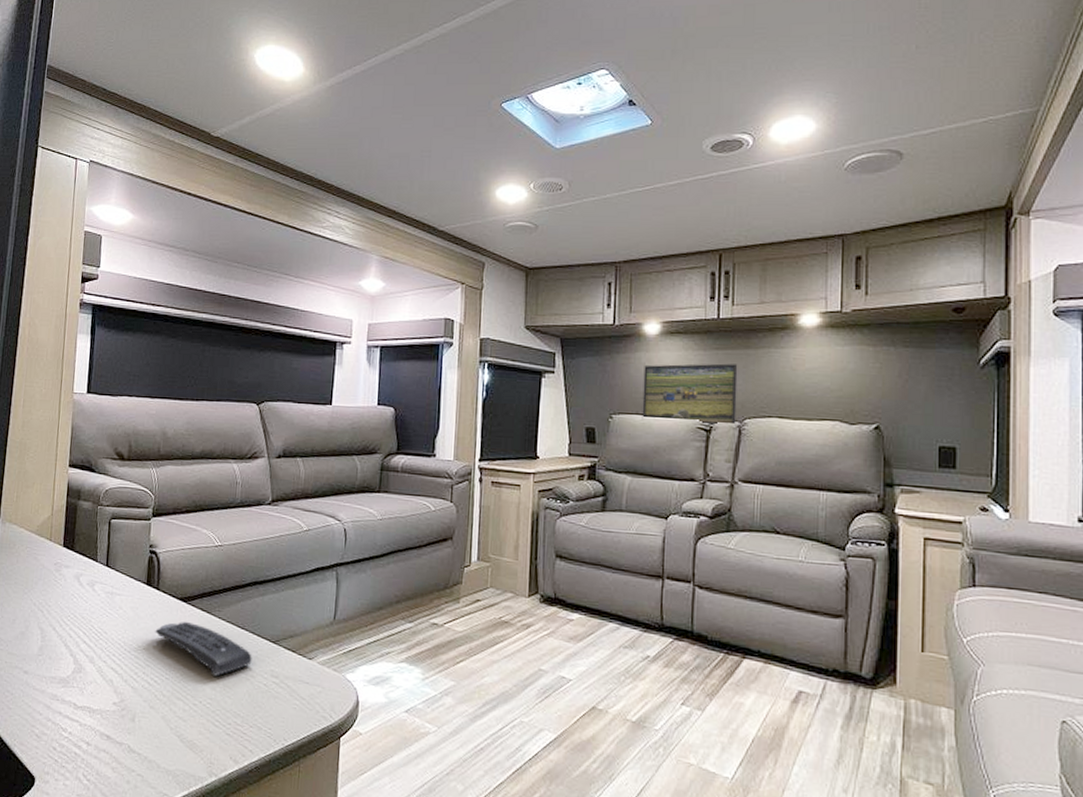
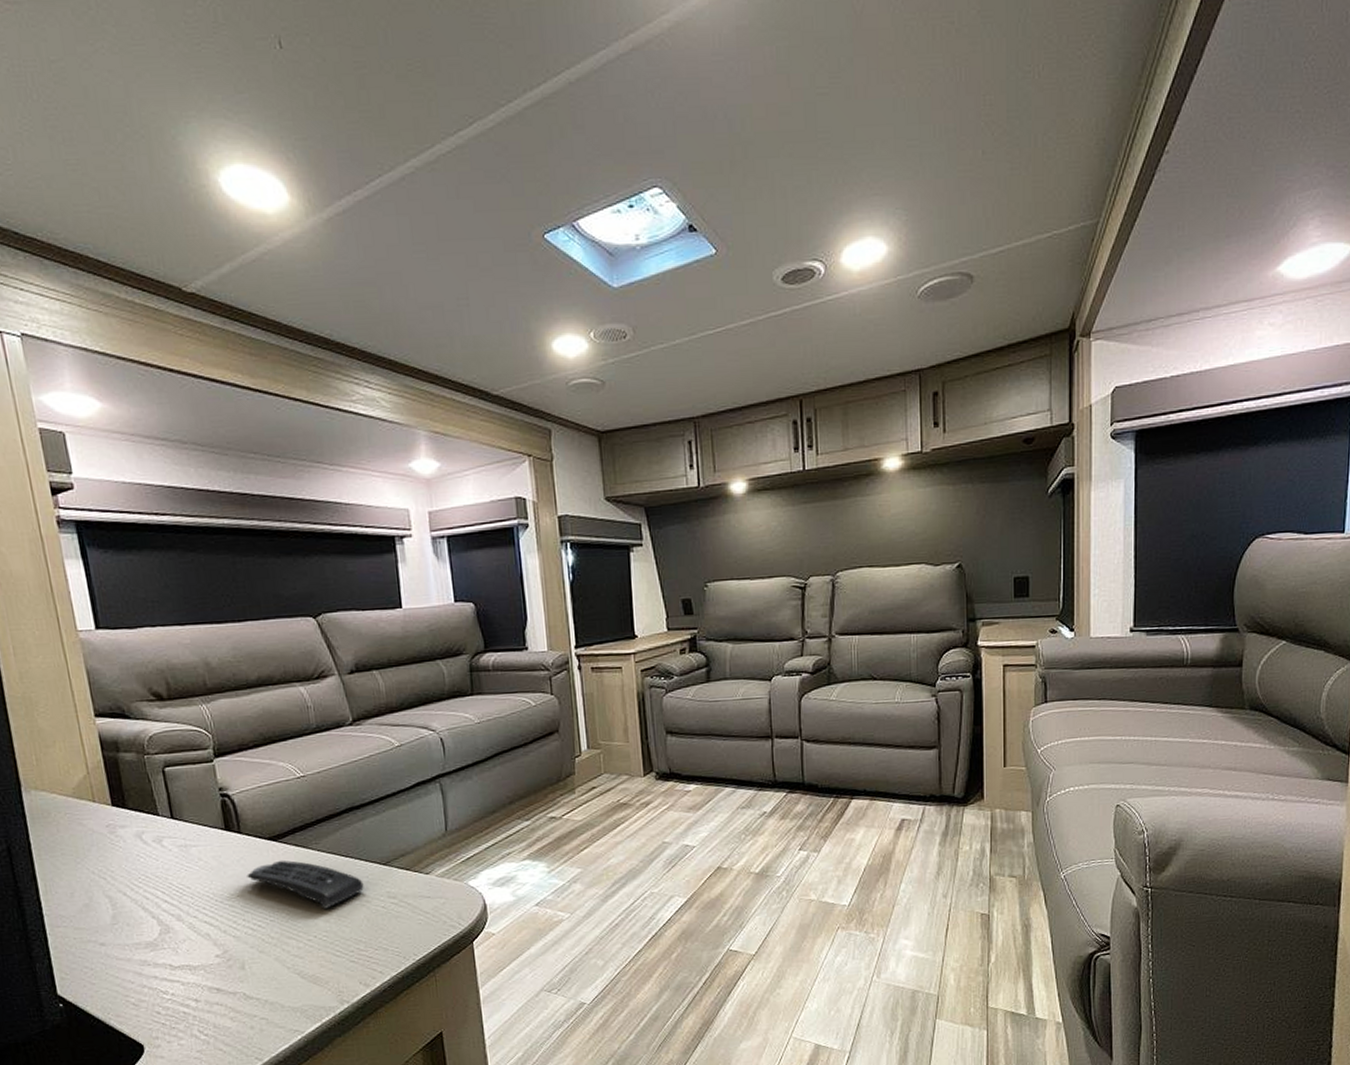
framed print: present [642,363,738,426] -> none [734,516,829,584]

